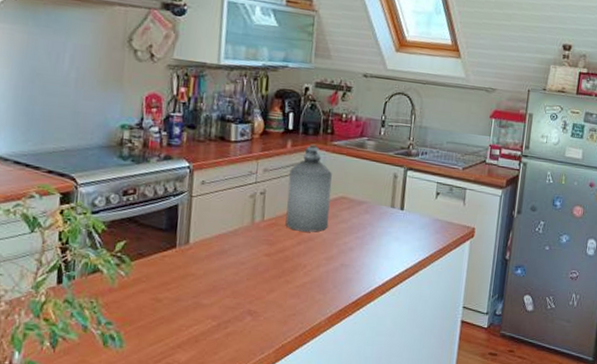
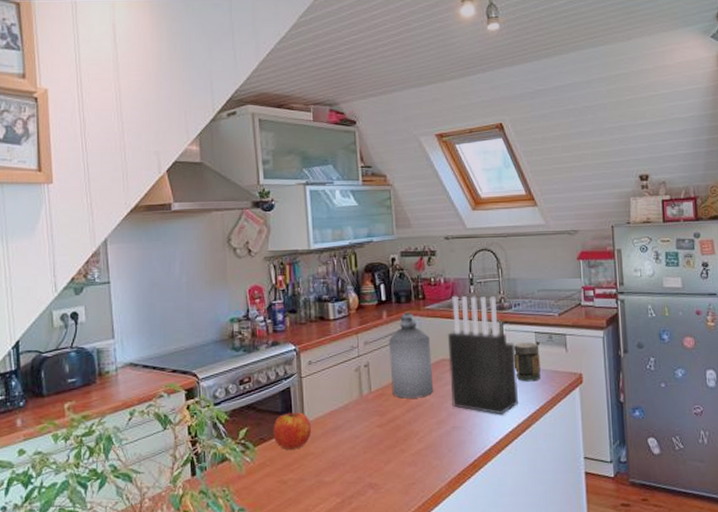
apple: none [153,229,196,268] -> present [273,411,312,450]
knife block: none [344,135,415,259] -> present [447,295,519,415]
jar: none [412,190,439,230] -> present [514,342,541,382]

